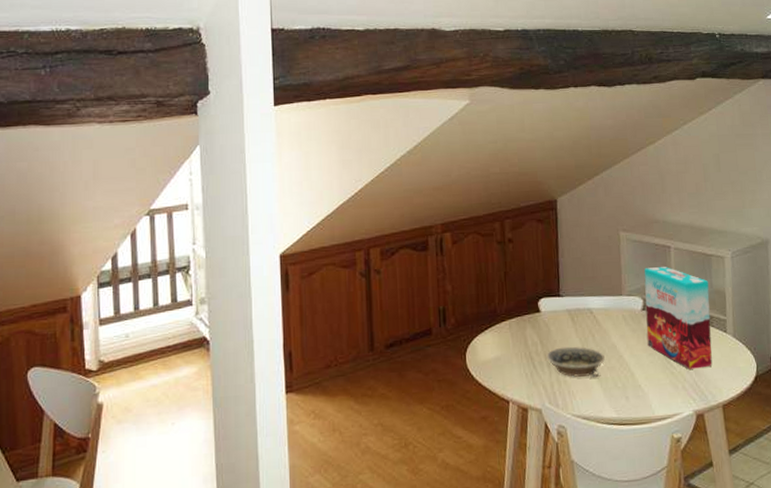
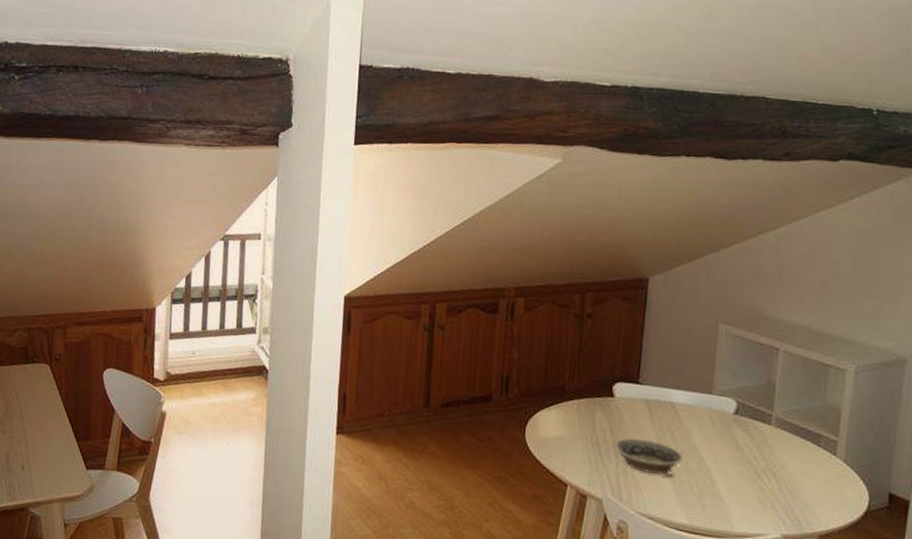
cereal box: present [644,266,713,369] -> none [735,368,821,490]

